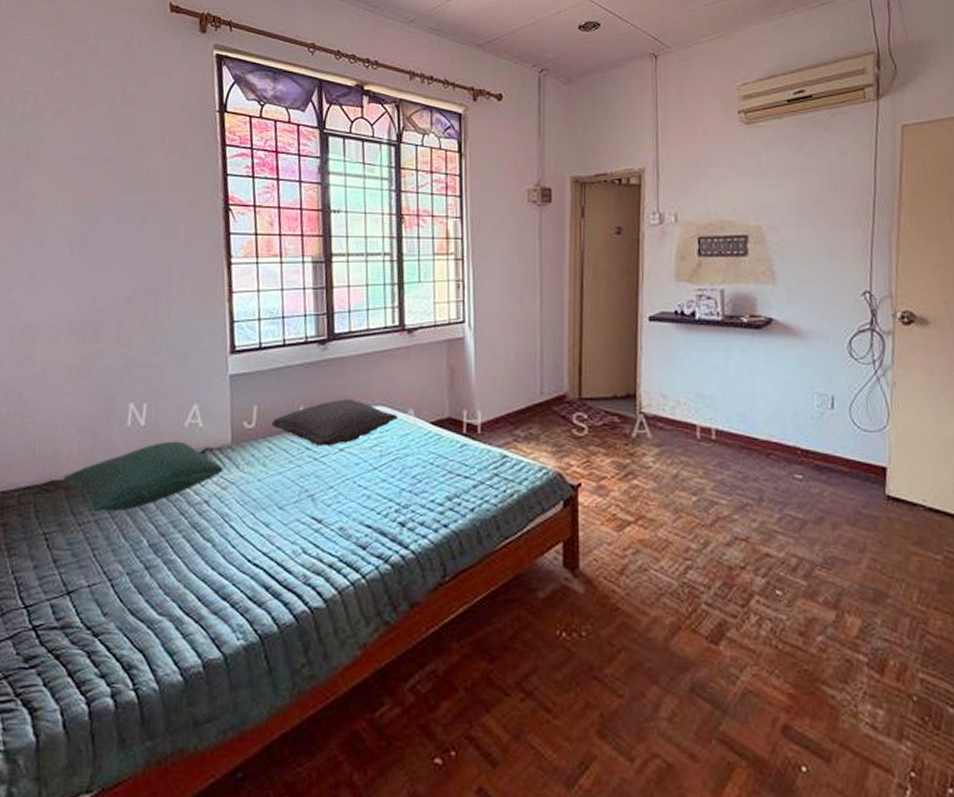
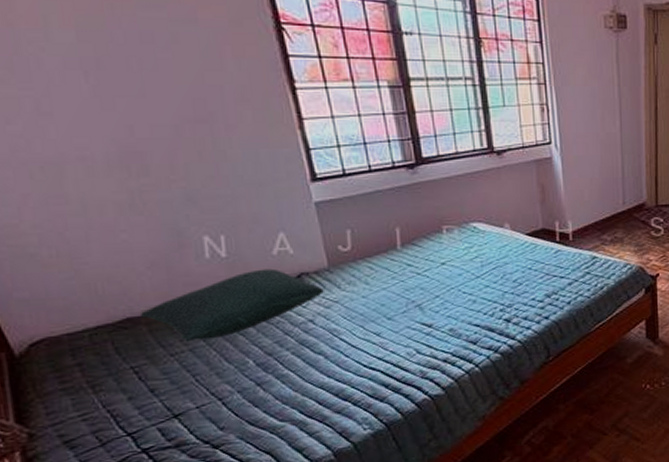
pillow: present [271,399,398,446] -> none [368,218,495,262]

